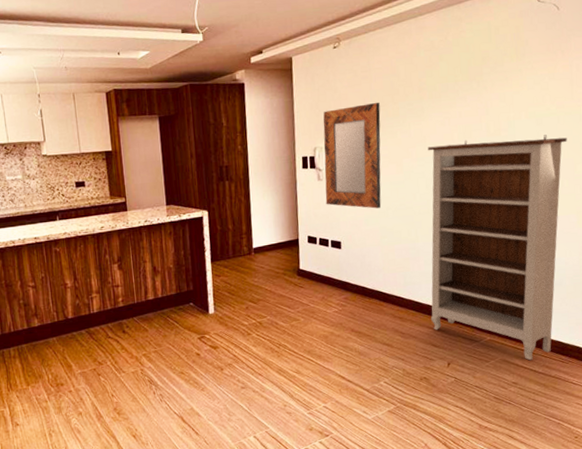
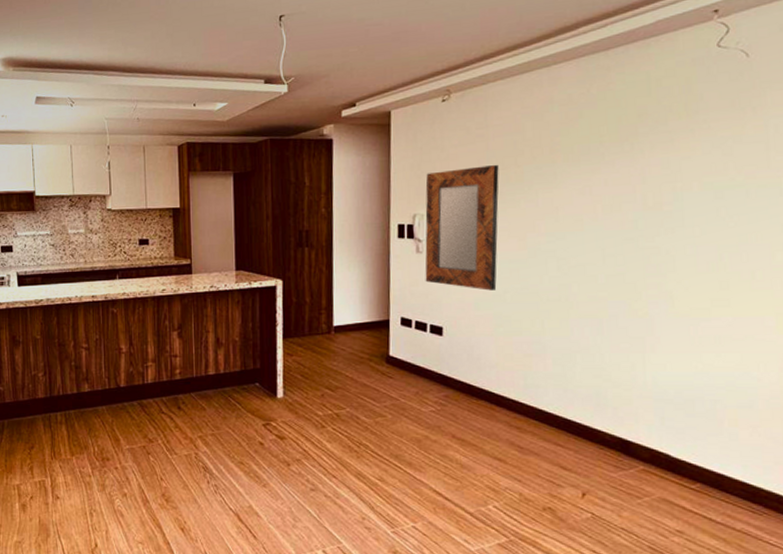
bookshelf: present [428,135,567,361] -> none [559,212,761,504]

